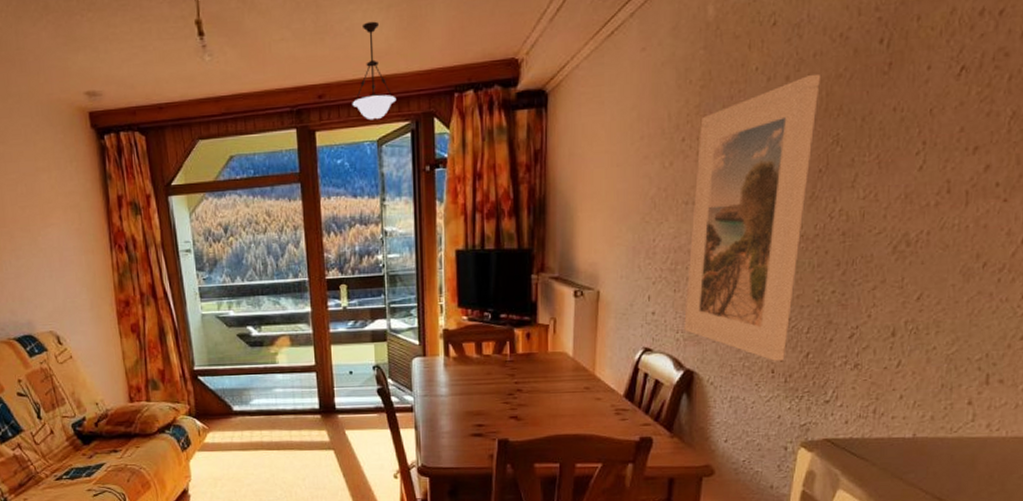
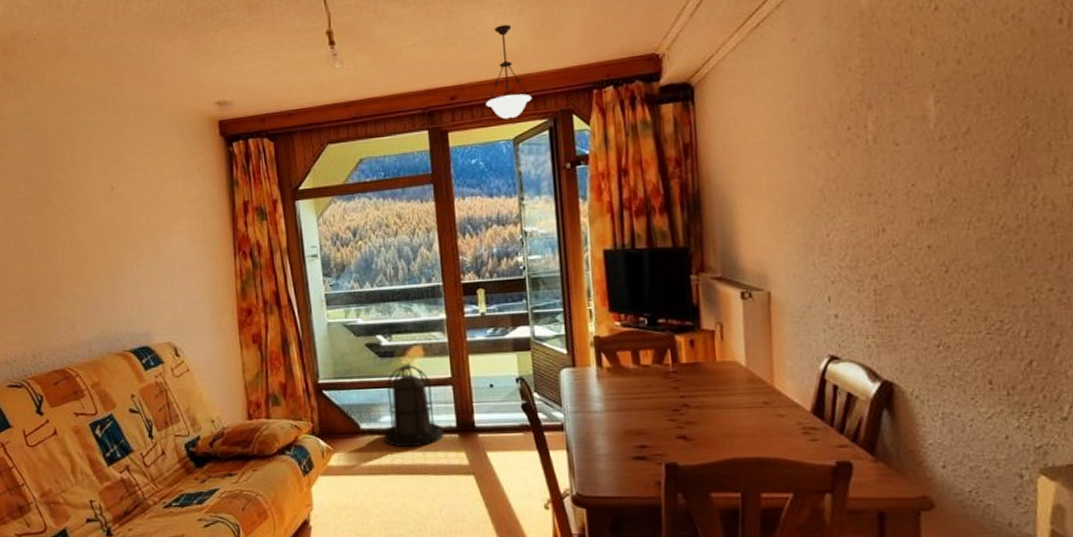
lantern: none [253,353,308,427] -> present [383,365,444,448]
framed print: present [684,73,822,361] -> none [866,56,1003,370]

